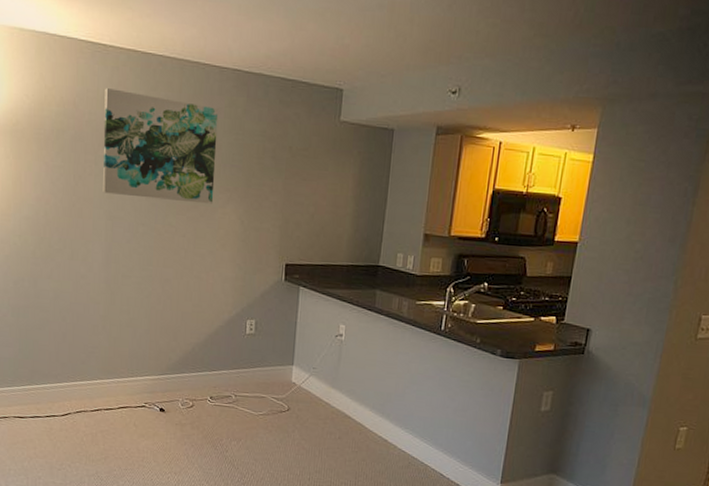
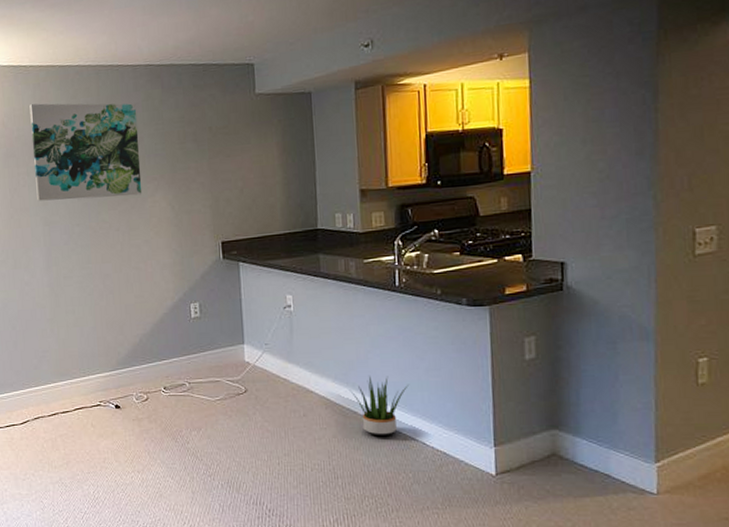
potted plant: none [383,408,438,464] -> present [348,375,410,435]

